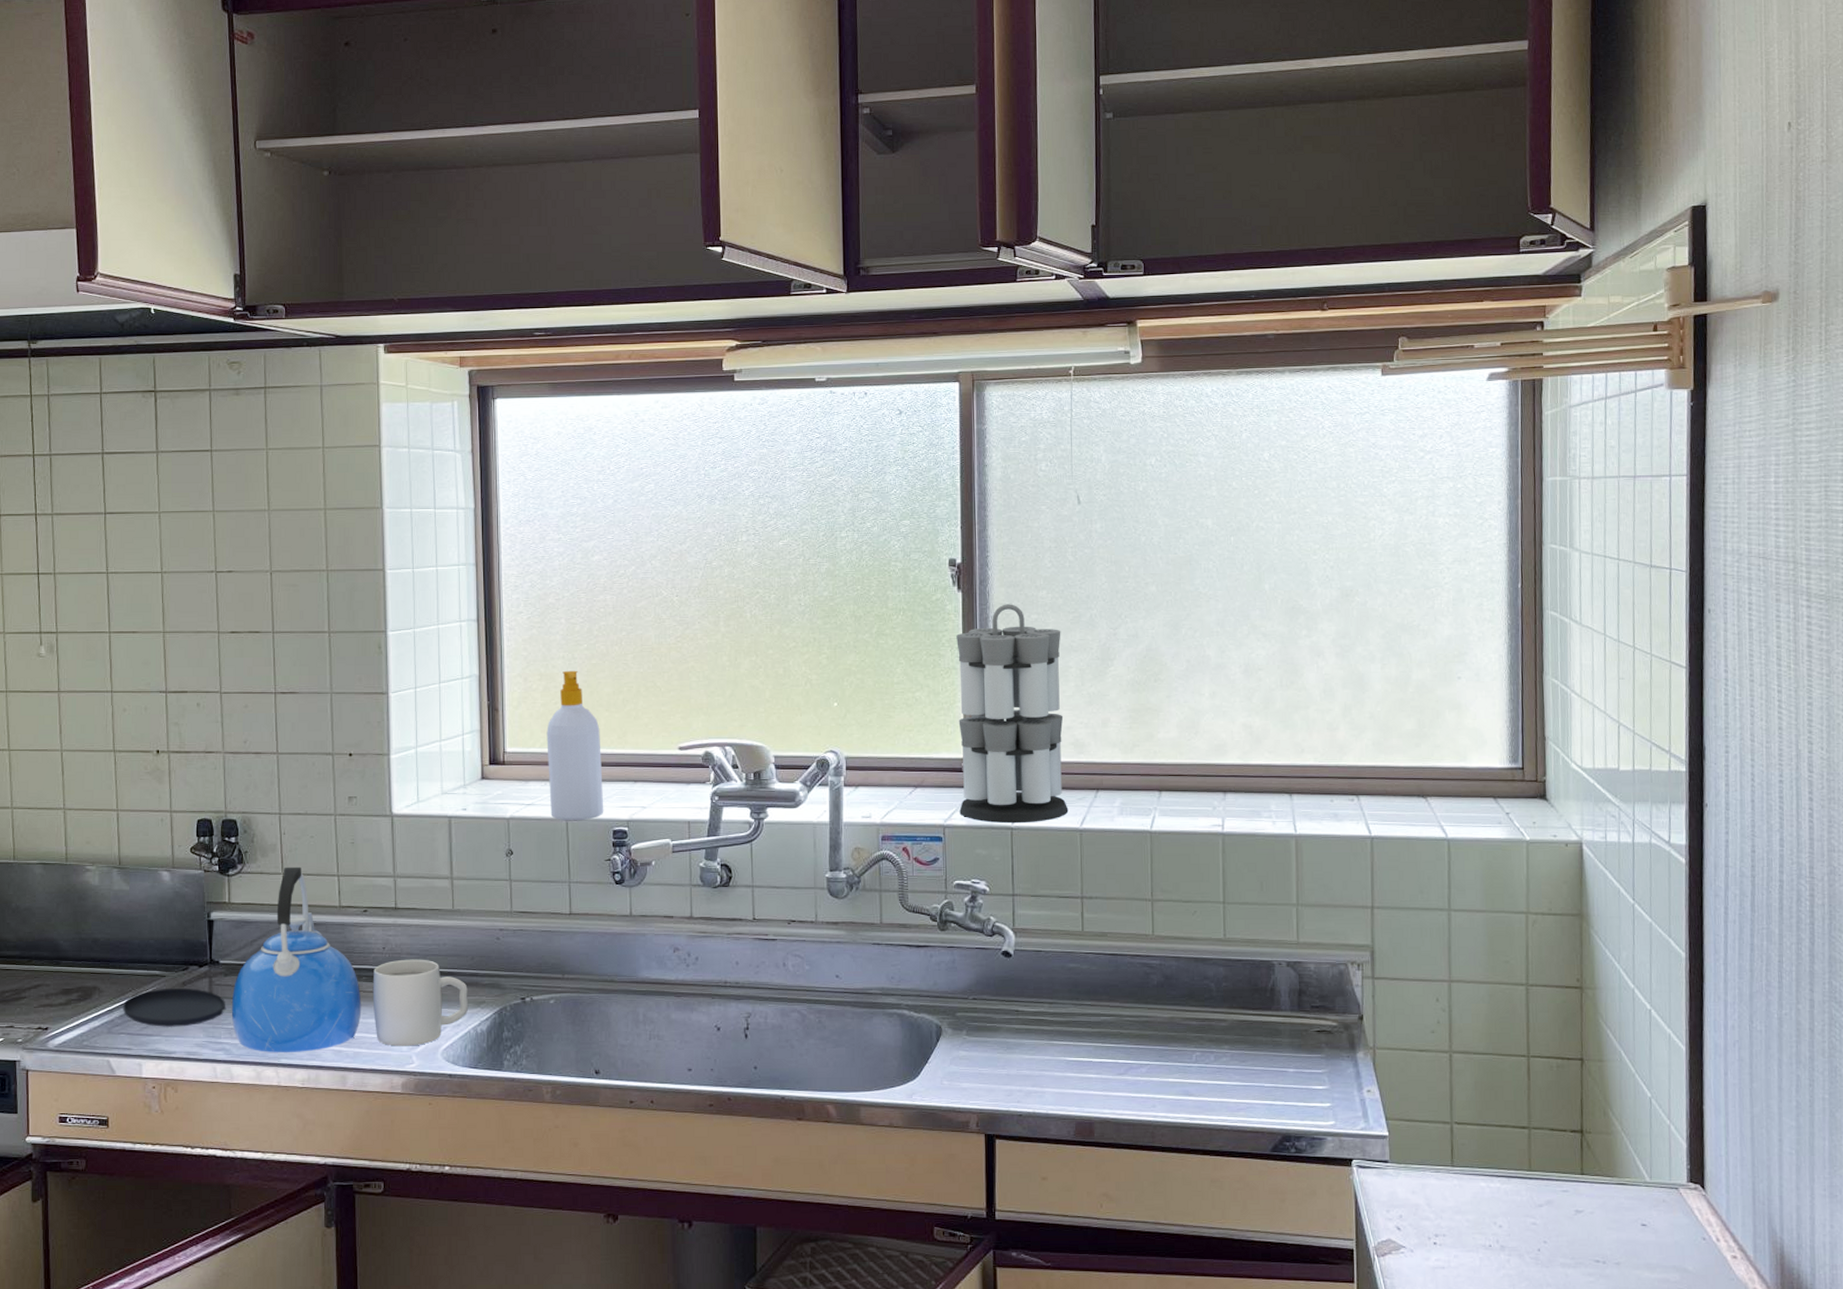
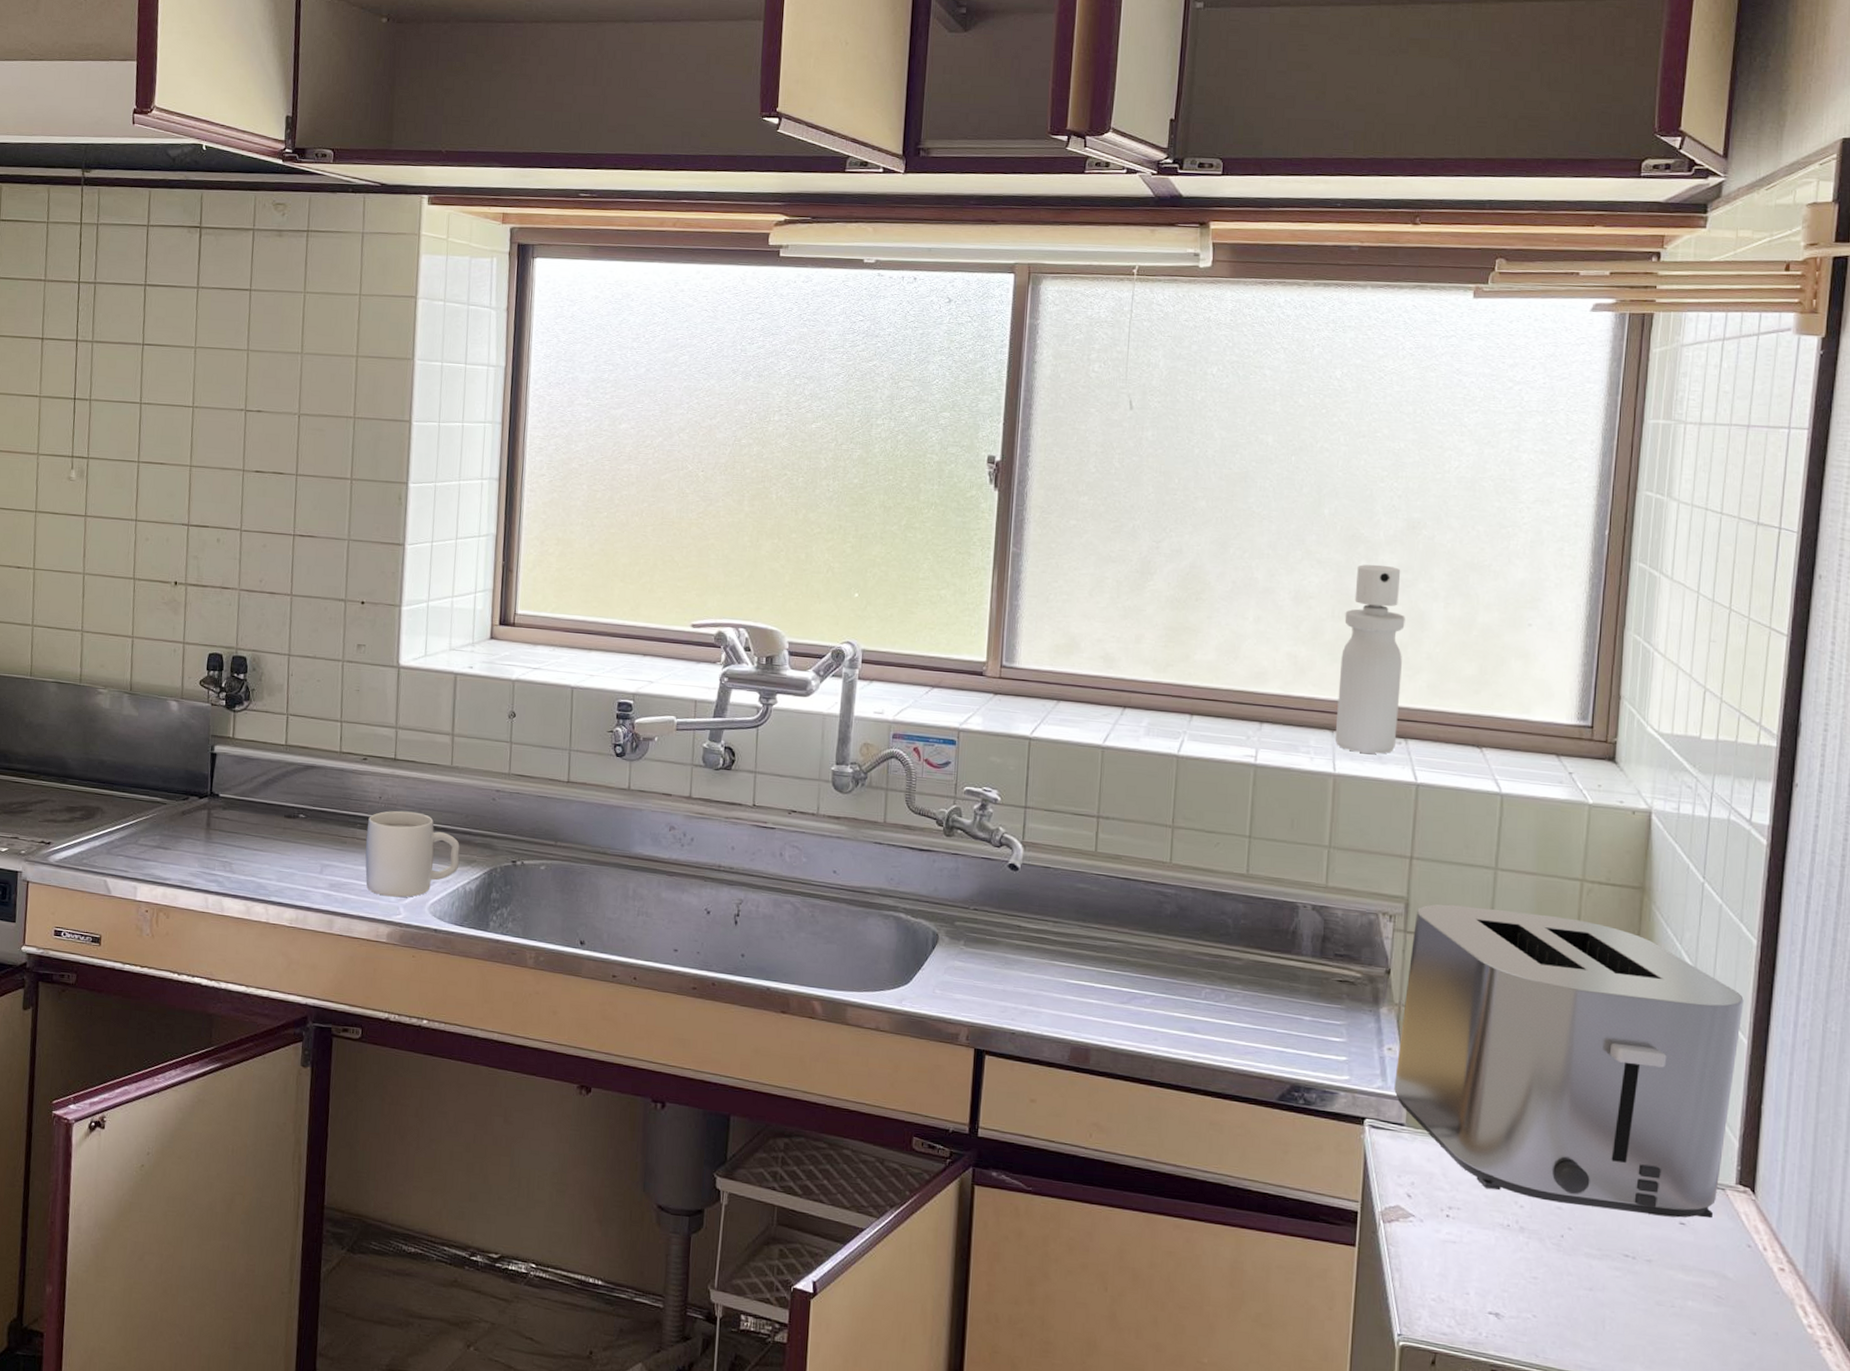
frying pan: present [123,987,232,1027] -> none [123,815,228,855]
kettle: present [231,866,362,1054] -> none [226,708,355,893]
soap bottle: present [546,670,604,821] -> none [556,537,613,690]
spice rack: present [956,604,1069,824] -> none [976,507,1100,735]
spray bottle: none [1292,633,1349,812] -> present [1334,564,1405,754]
toaster: none [1376,948,1679,1220] -> present [1394,904,1744,1219]

